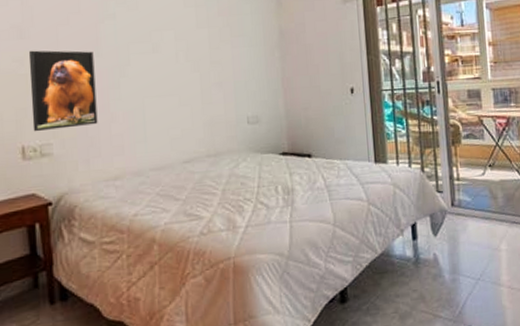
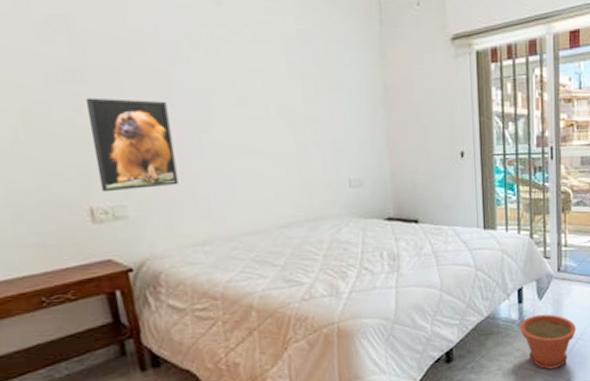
plant pot: none [415,251,476,314] -> present [520,314,577,370]

